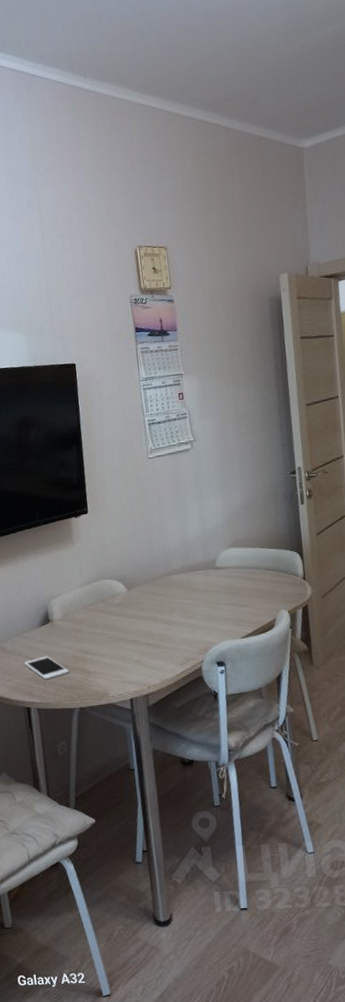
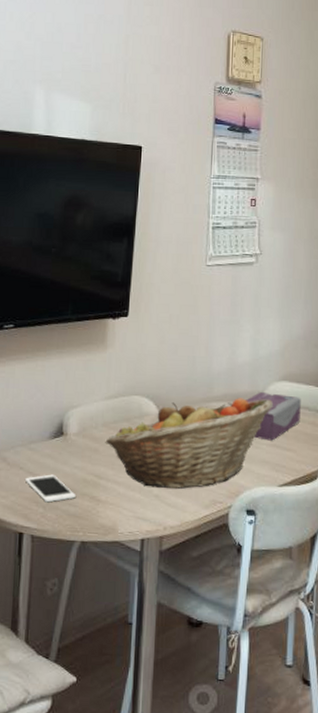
fruit basket: none [86,565,226,655] -> present [105,398,273,489]
tissue box: none [201,559,252,601] -> present [246,391,301,441]

